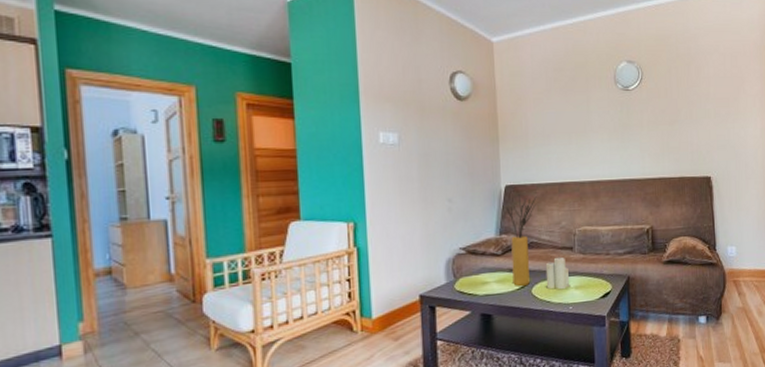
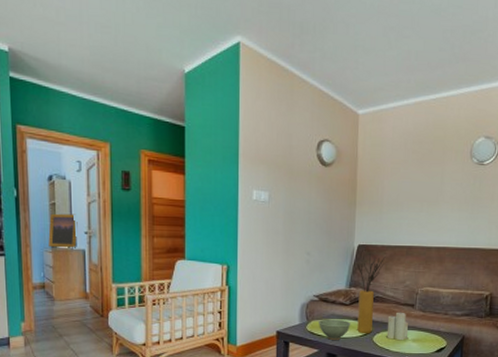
picture frame: none [115,175,156,221] -> present [48,213,78,248]
bowl: none [468,273,506,298] -> present [319,319,351,340]

